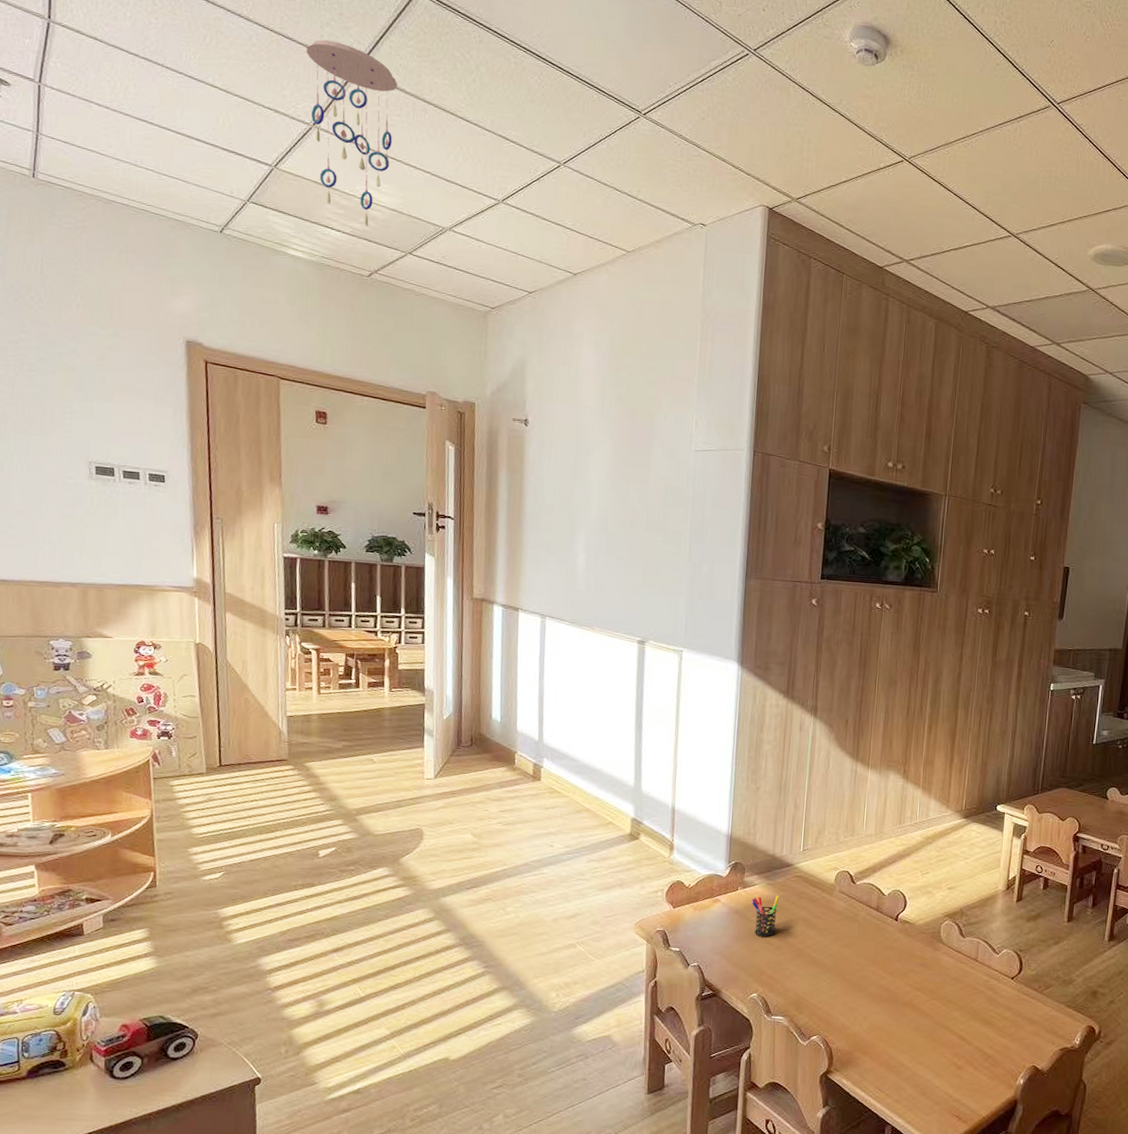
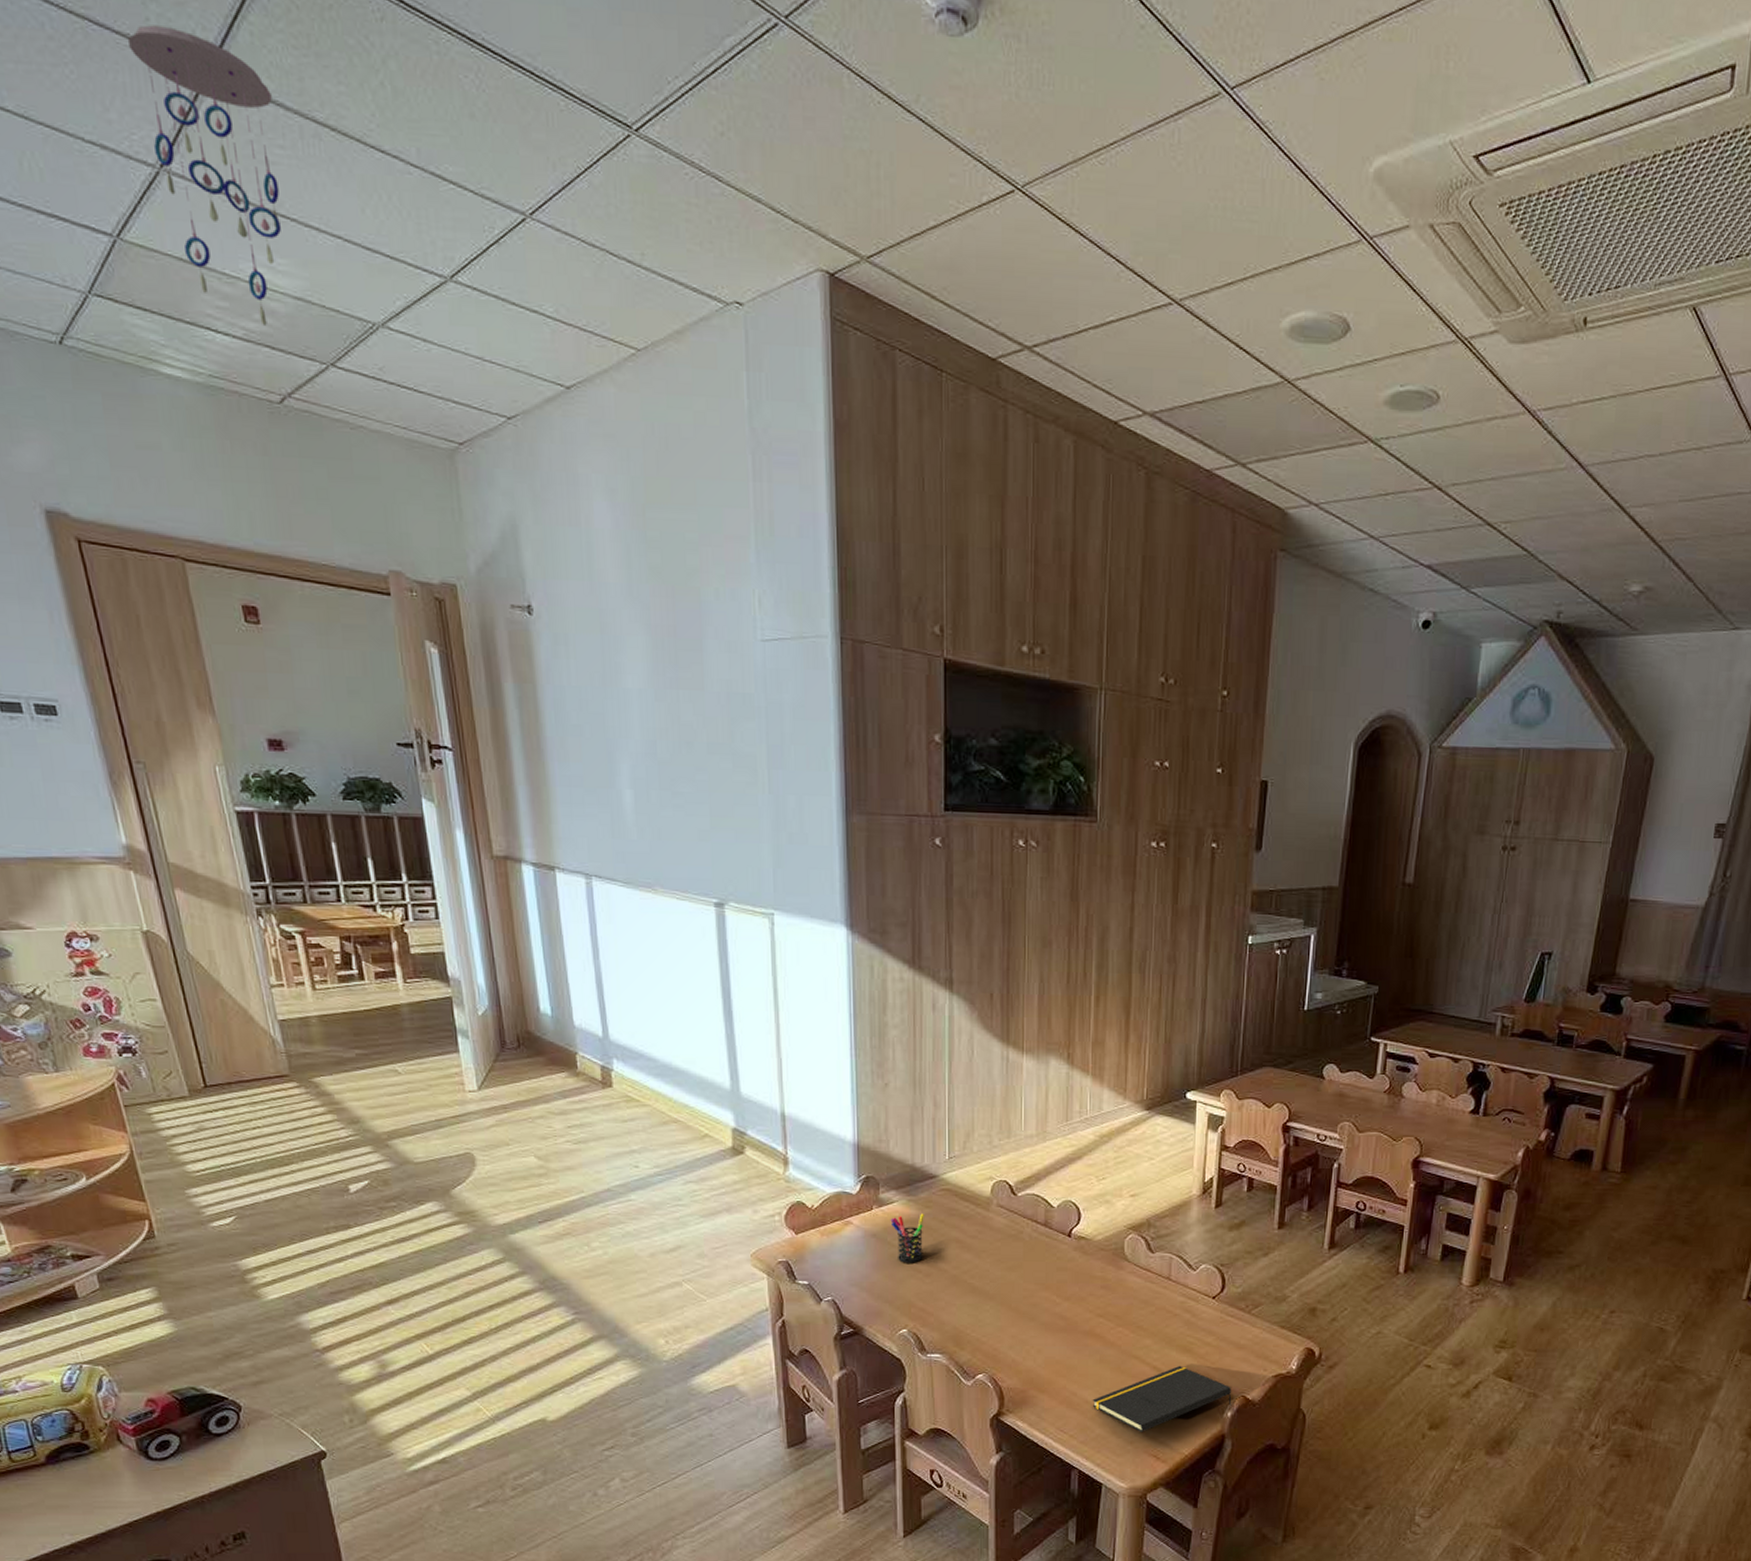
notepad: none [907,1036,1025,1094] -> present [1092,1365,1232,1432]

